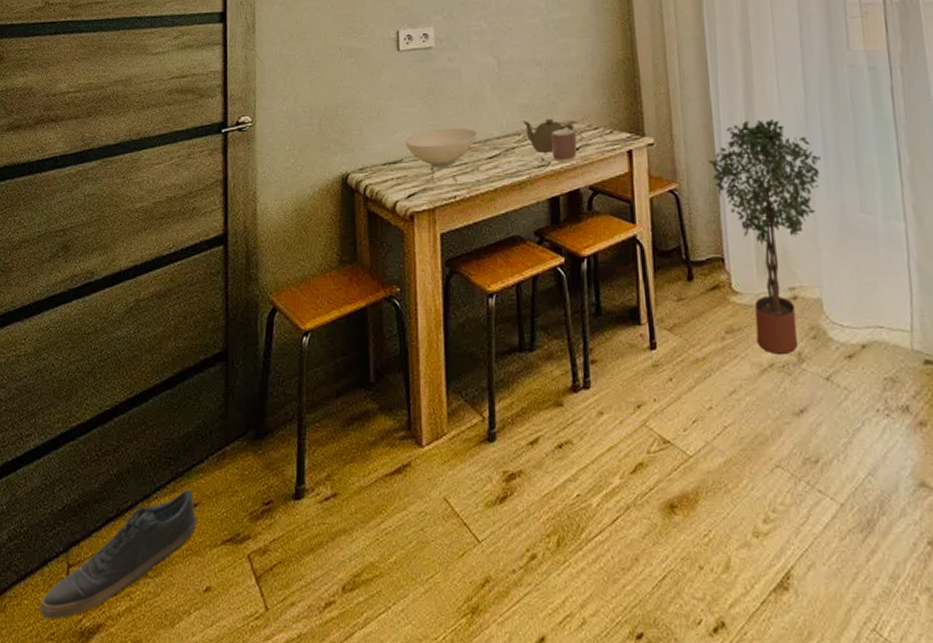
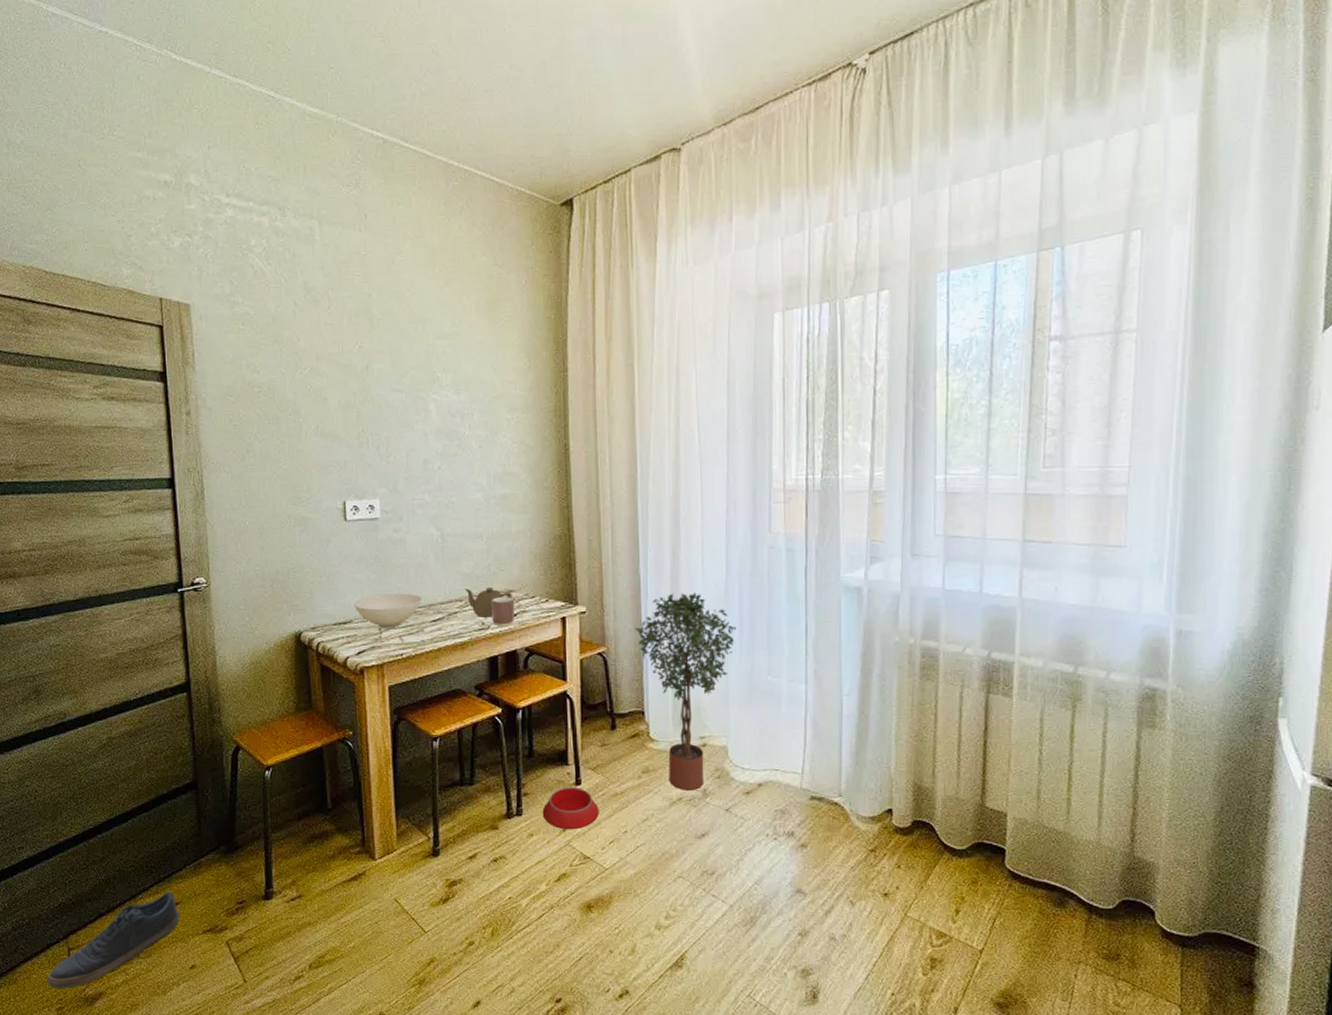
pet bowl: none [613,352,679,405] -> present [542,787,599,829]

